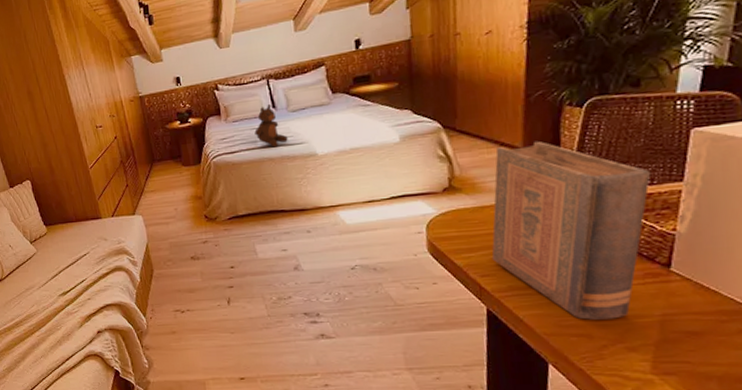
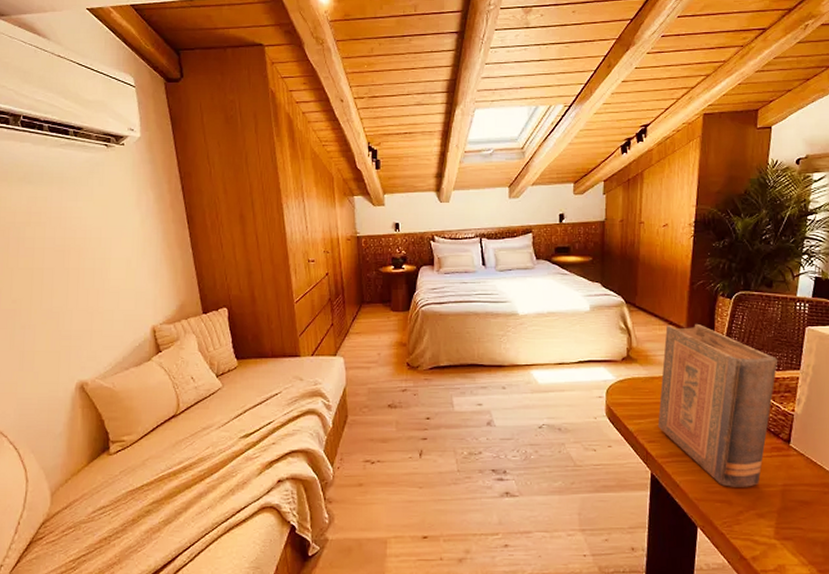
teddy bear: present [254,104,288,148] -> none [464,262,493,303]

